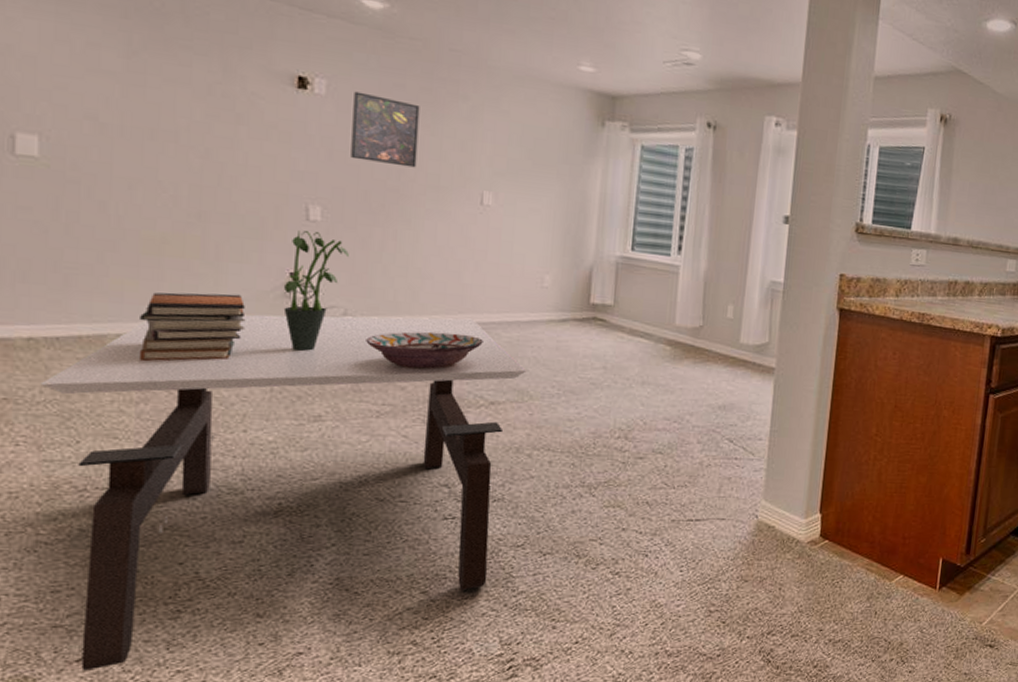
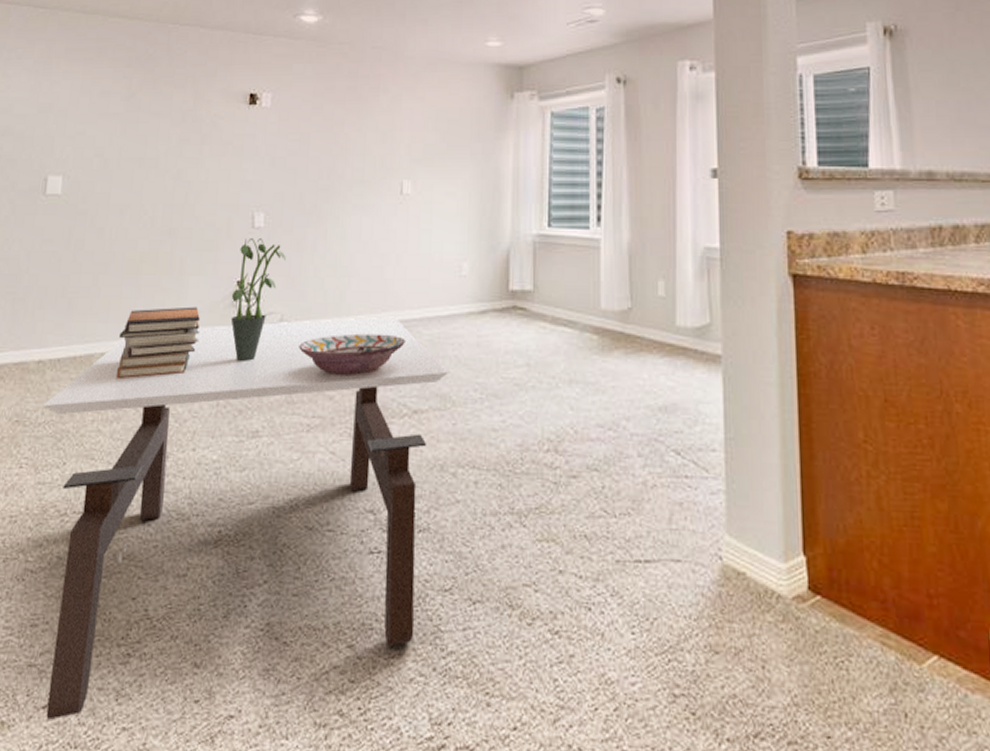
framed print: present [351,91,420,168] -> none [289,100,347,165]

